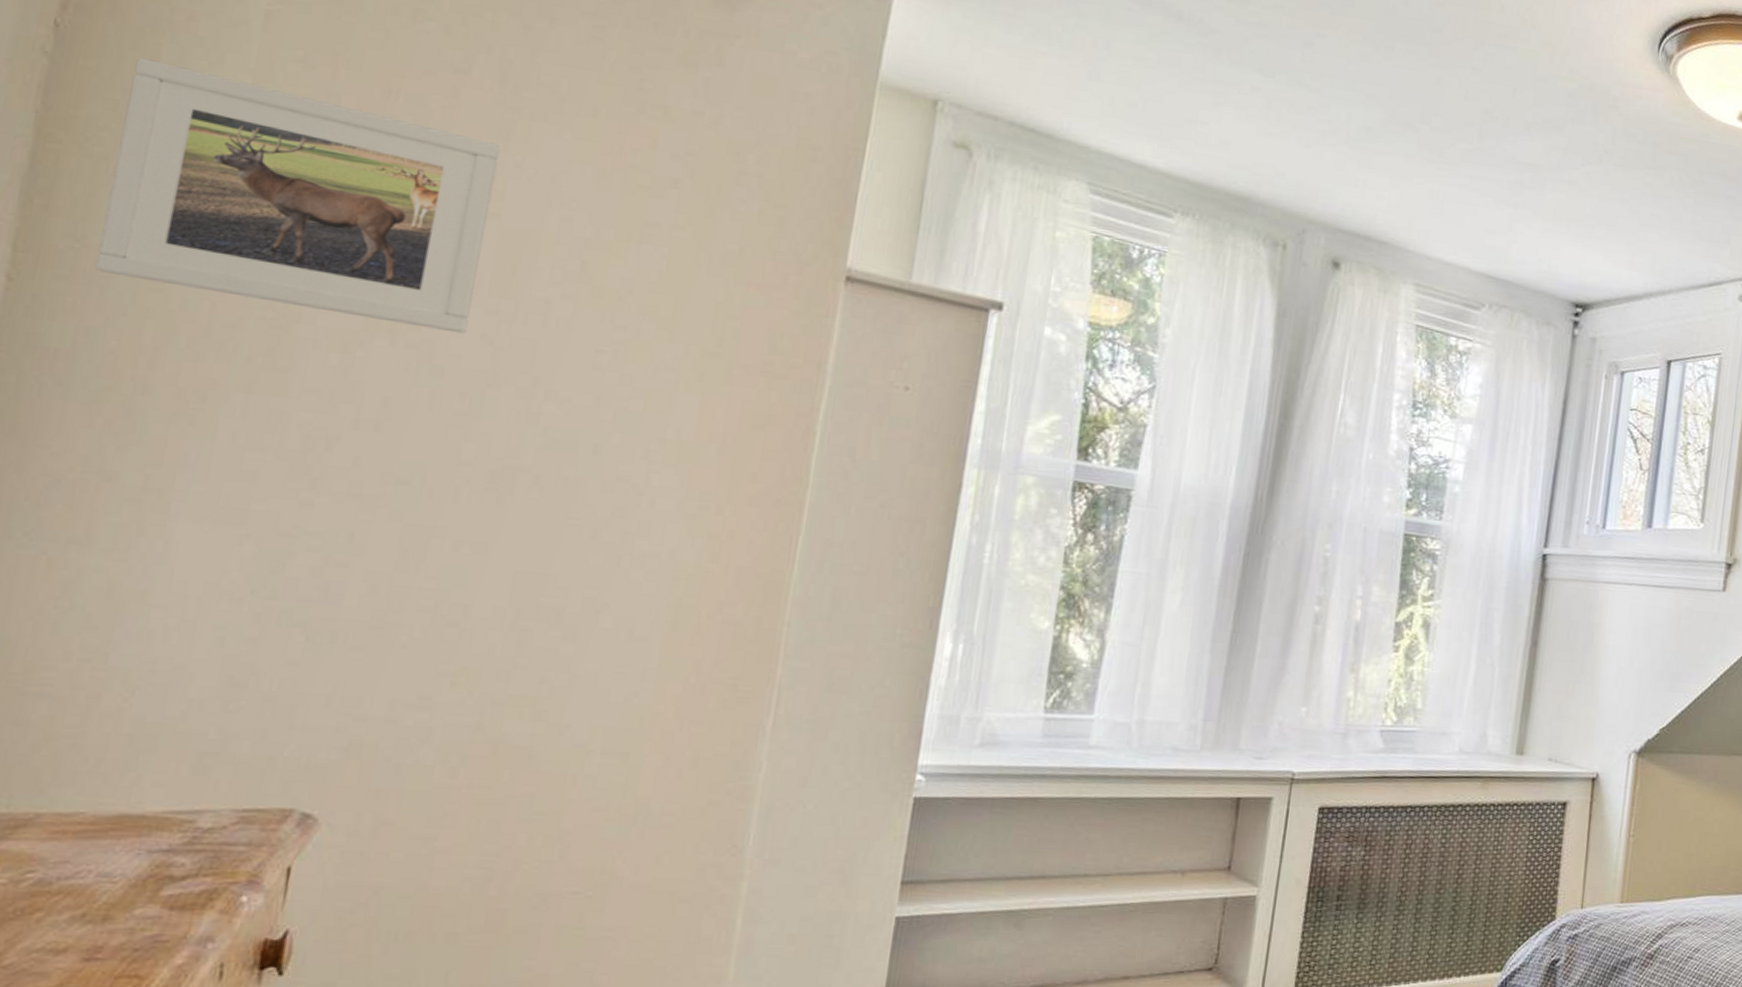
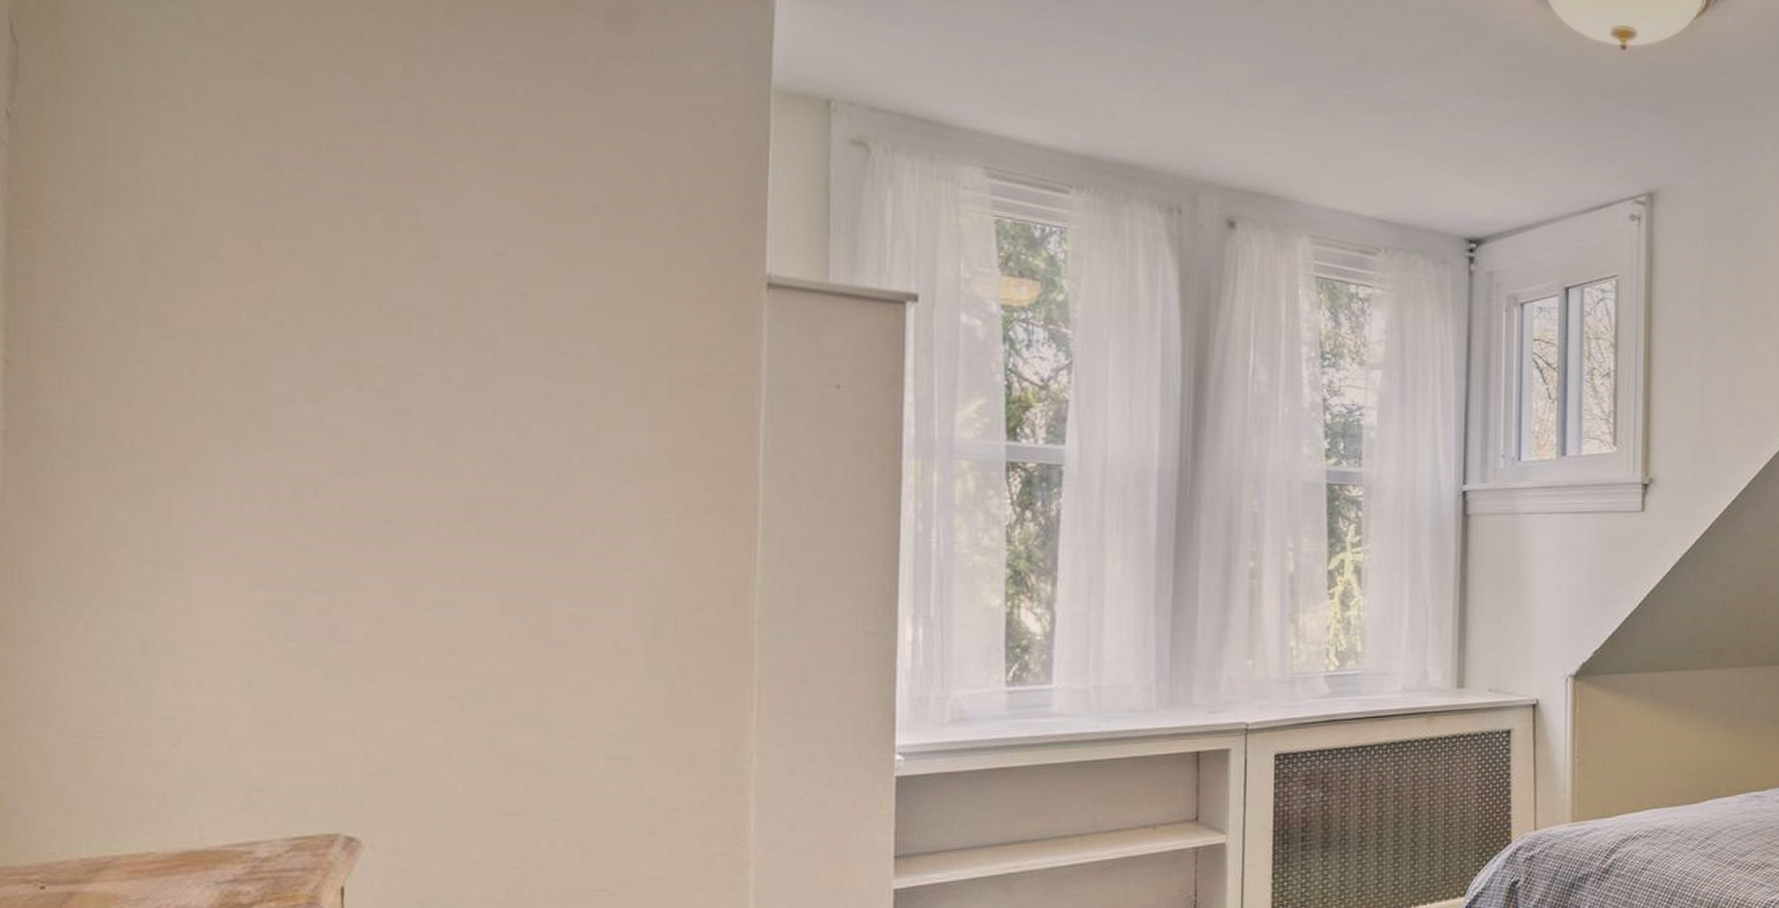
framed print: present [94,58,500,334] -> none [79,139,429,374]

